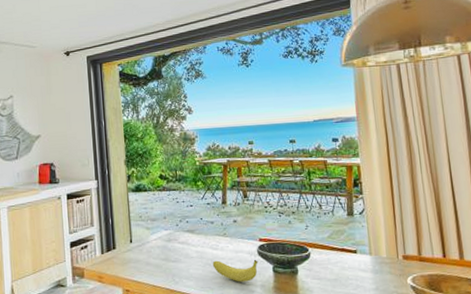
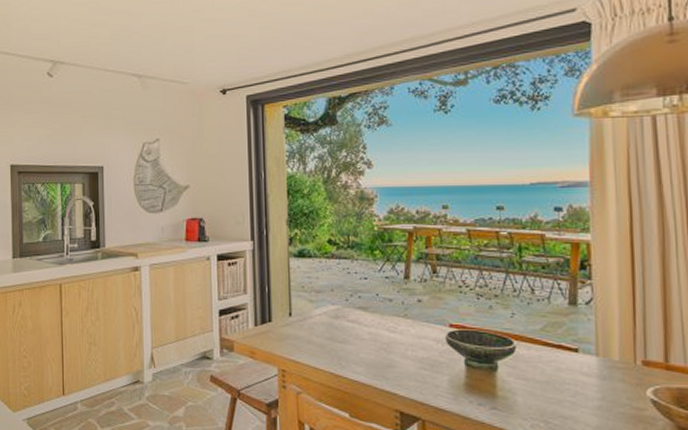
fruit: present [212,259,258,282] -> none [388,345,447,374]

